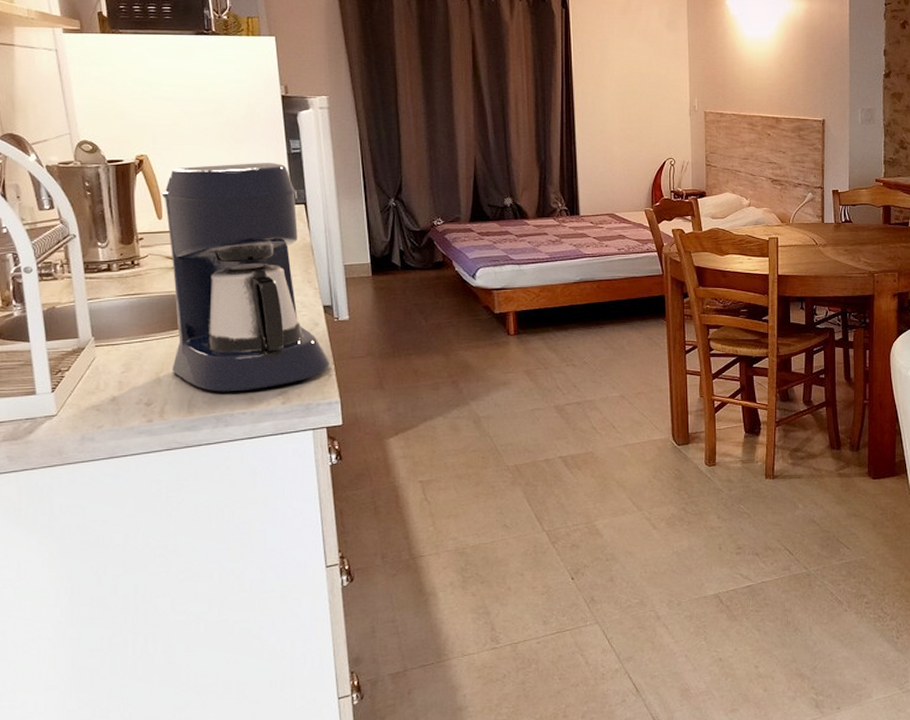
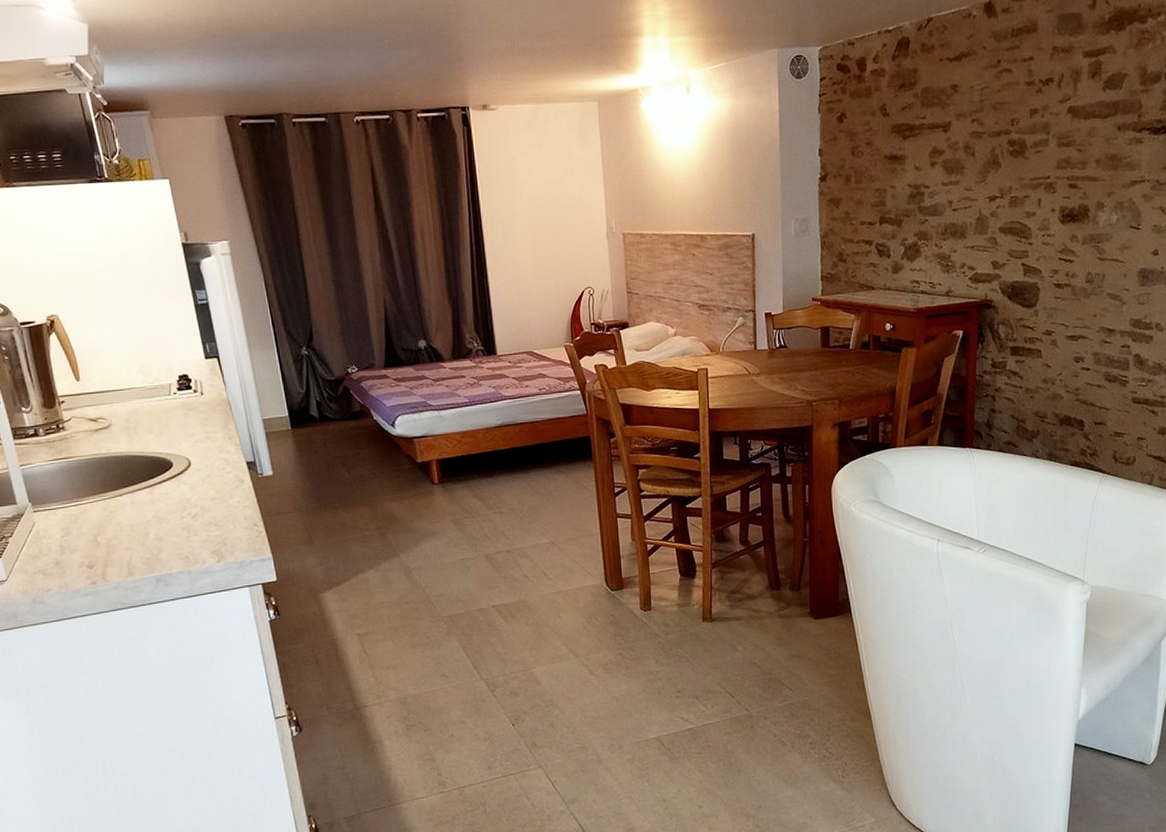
coffee maker: present [161,163,331,392] -> none [76,316,260,553]

